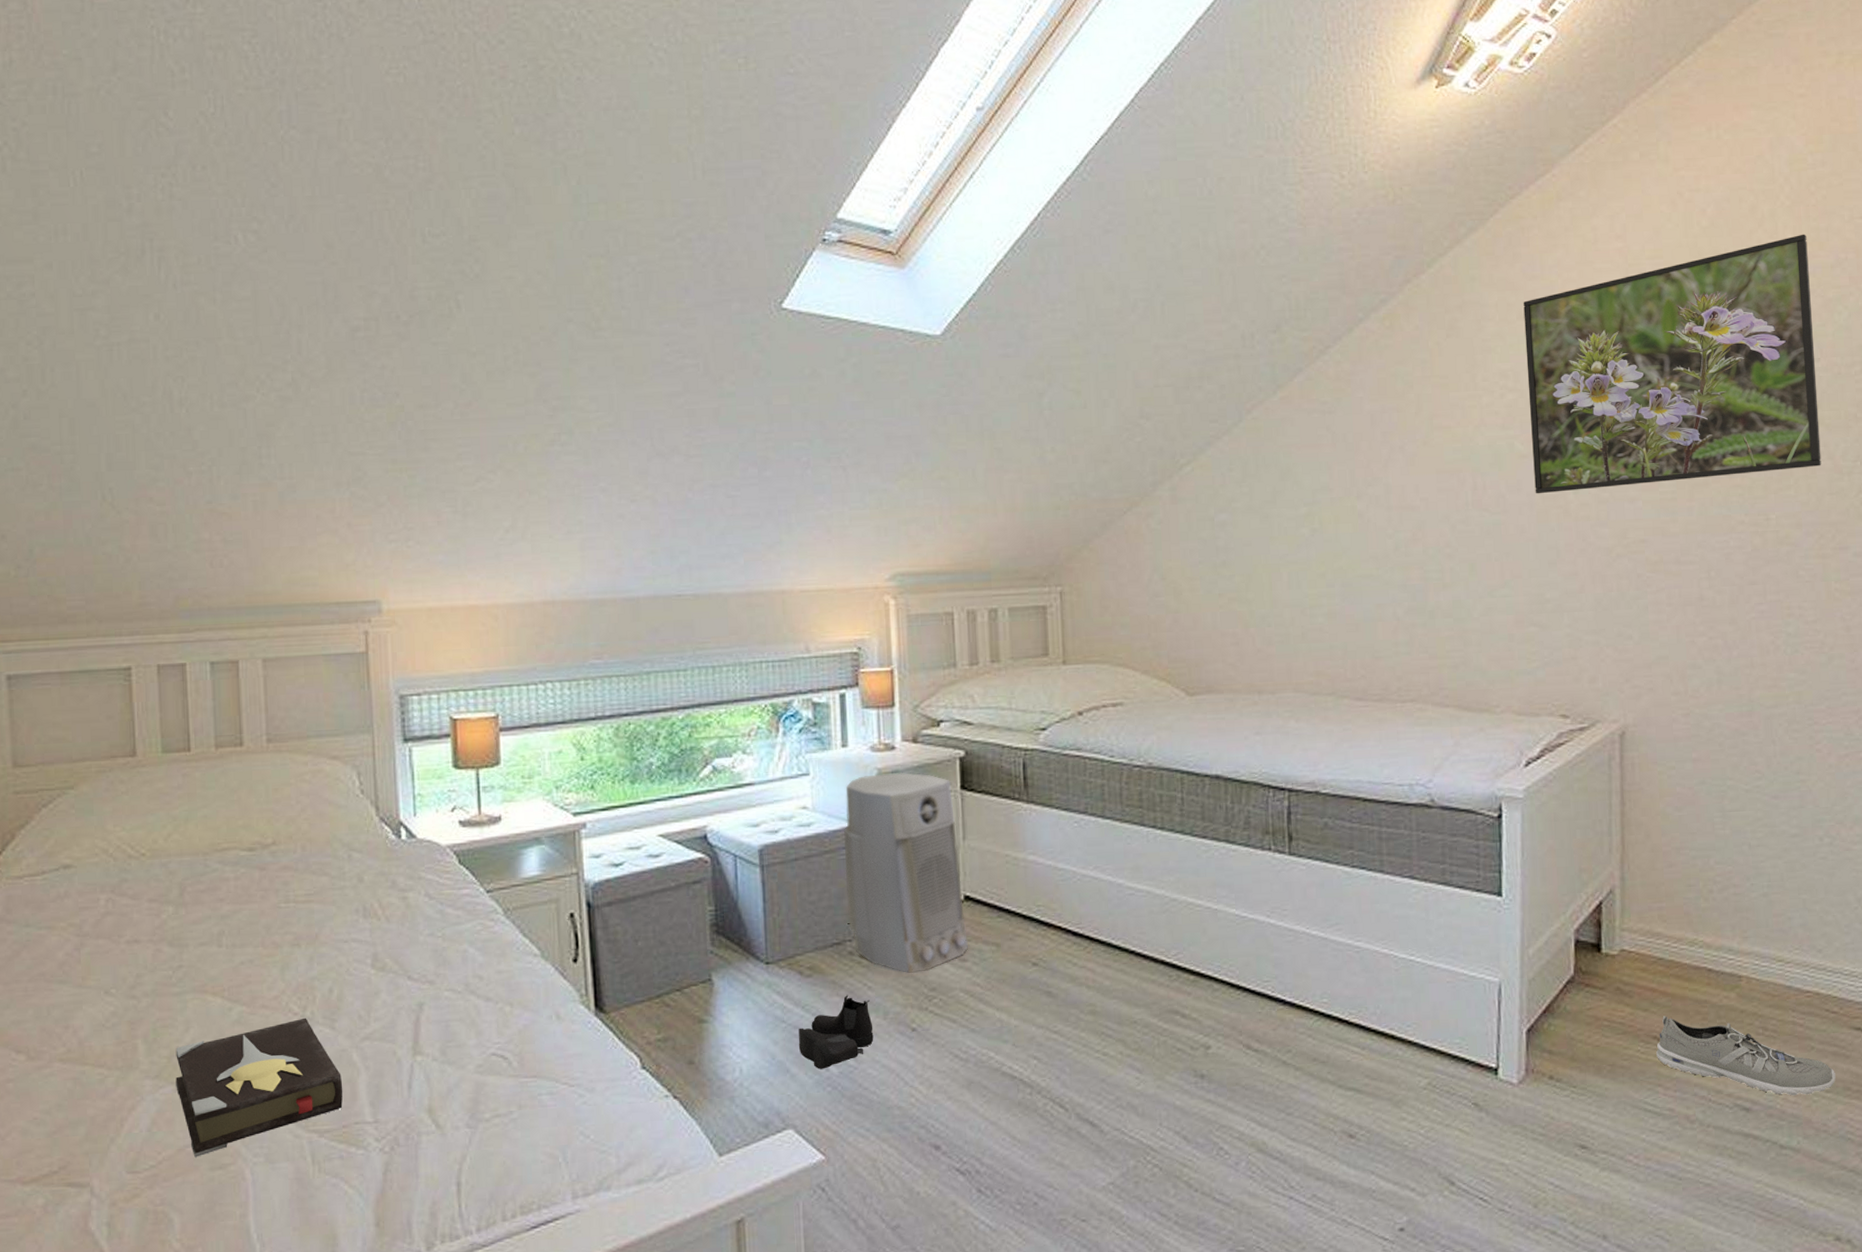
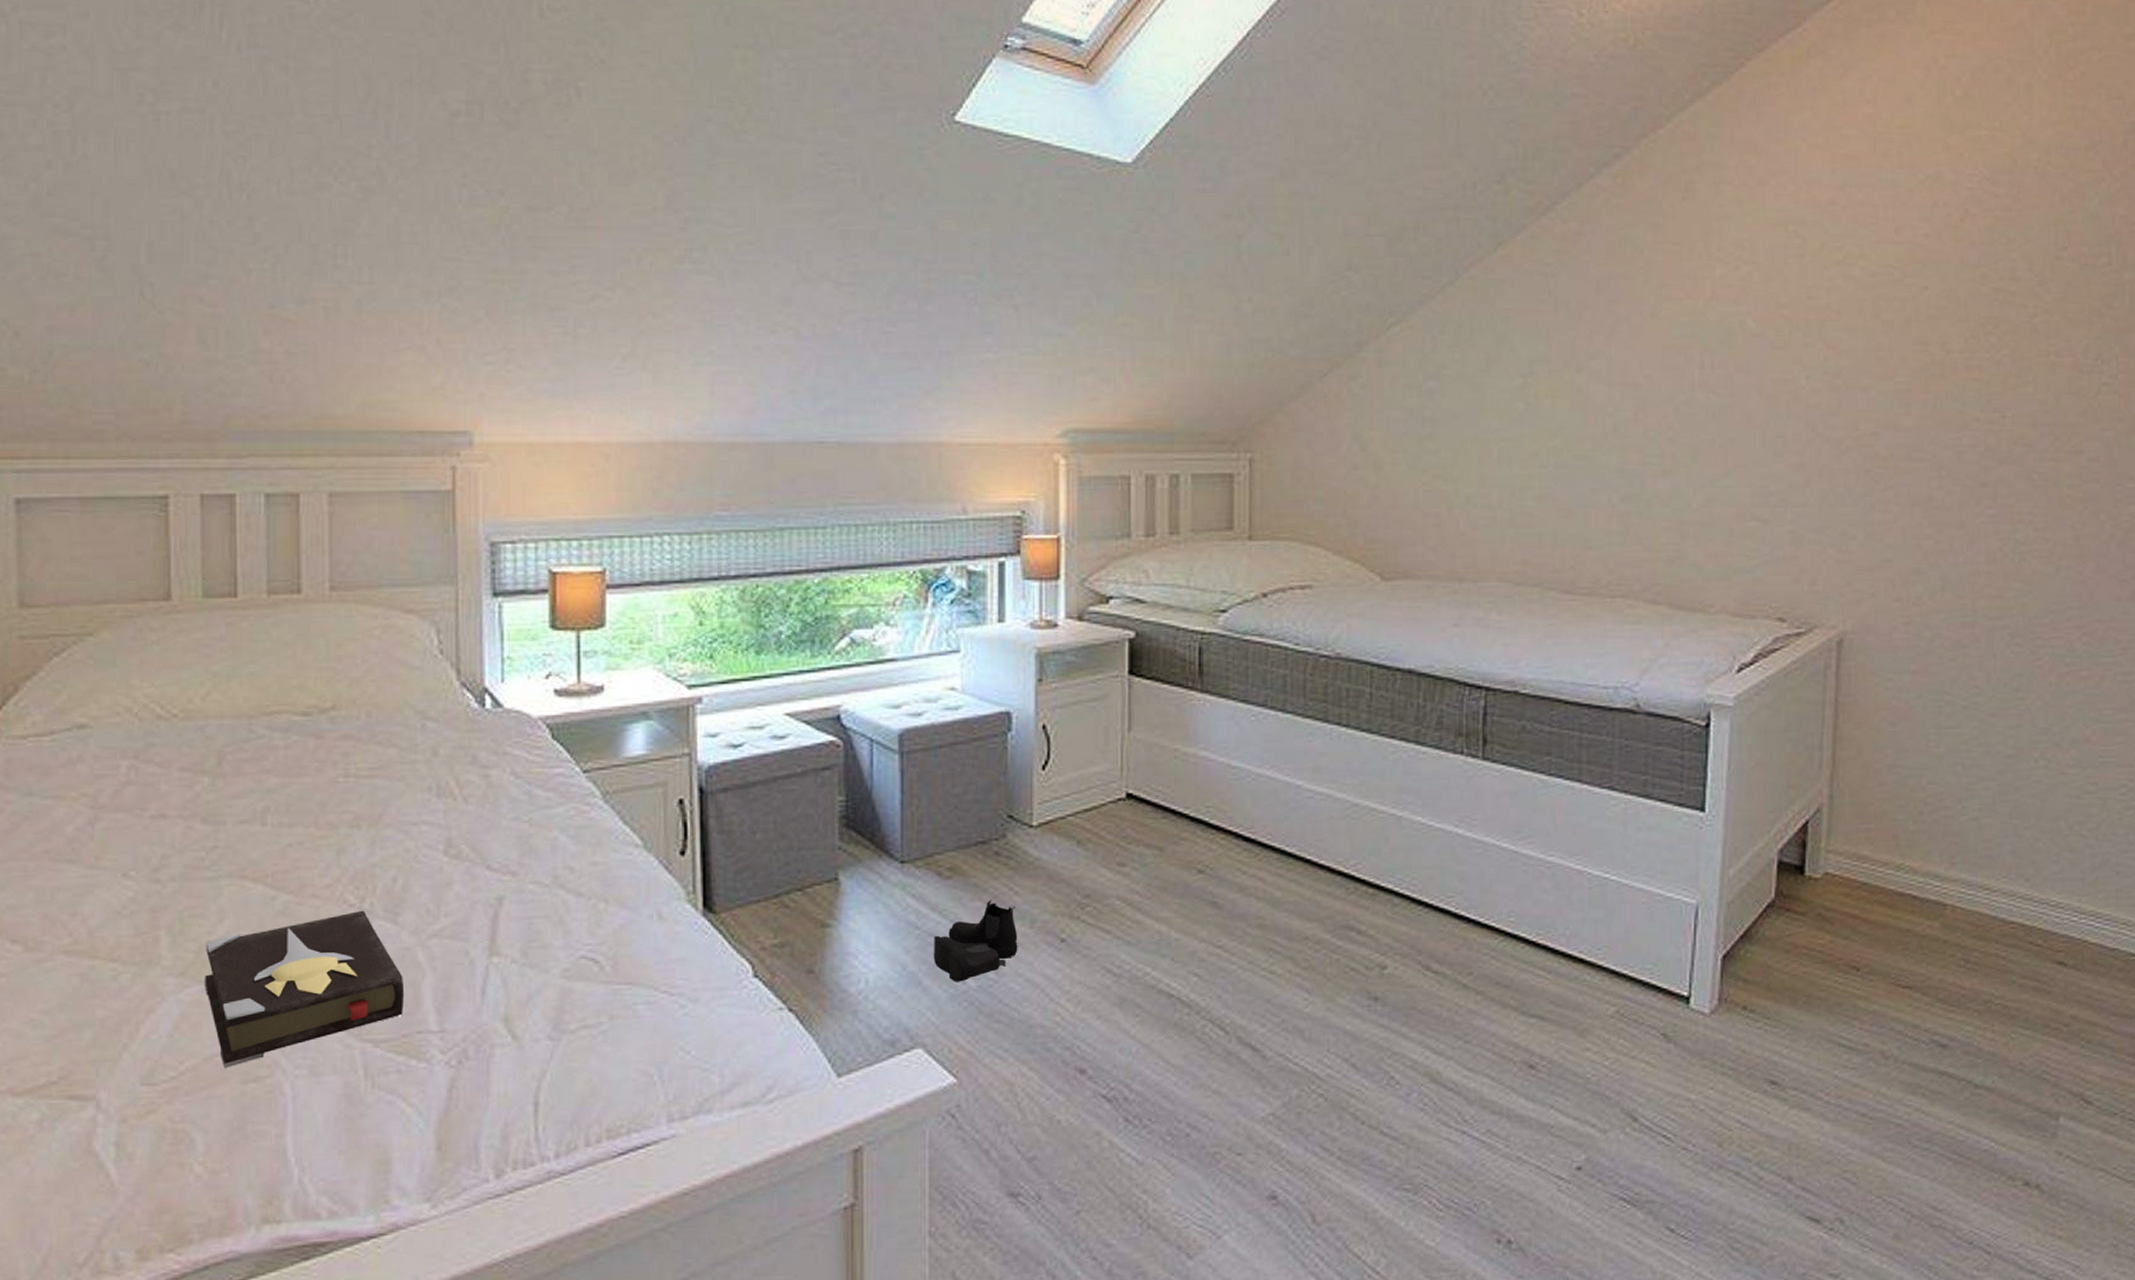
air purifier: present [844,772,969,974] -> none [995,652,1129,878]
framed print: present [1523,234,1822,494] -> none [1764,111,2063,377]
sneaker: present [1656,1016,1836,1096] -> none [1855,944,2035,1032]

